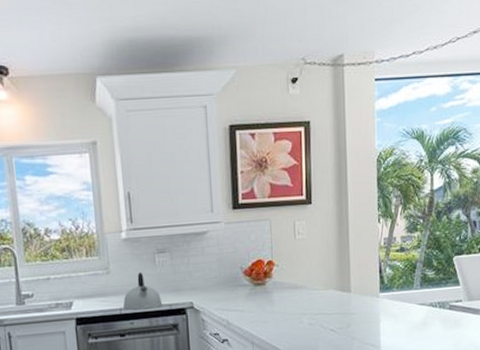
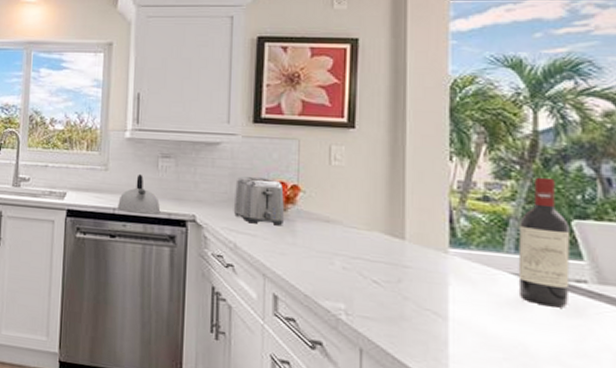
toaster: none [223,258,265,301] -> present [233,176,285,226]
wine bottle: none [422,226,452,324] -> present [518,177,570,308]

